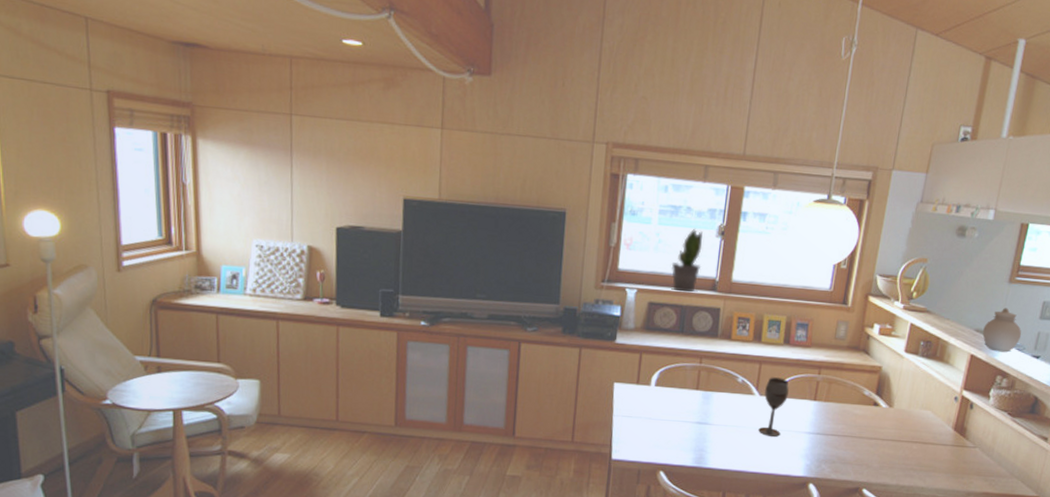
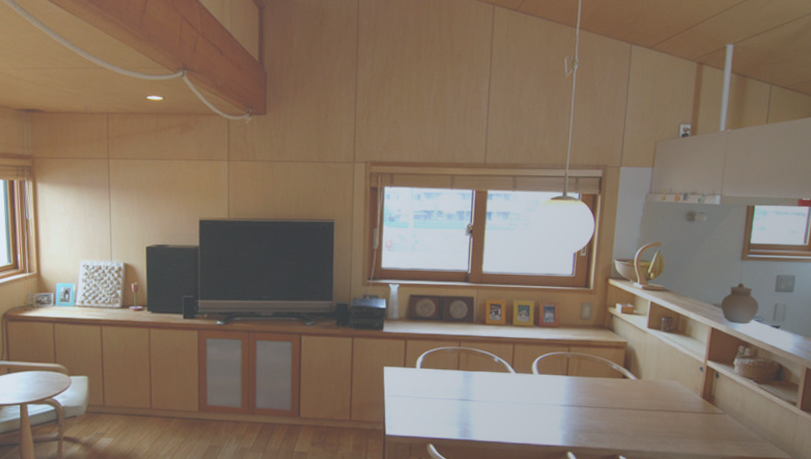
potted plant: present [671,228,703,293] -> none [428,229,454,285]
wine glass: present [758,377,789,437] -> none [517,356,542,410]

